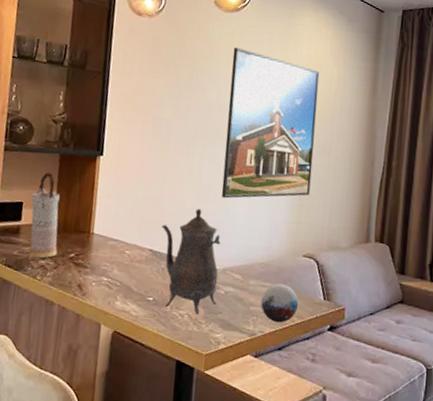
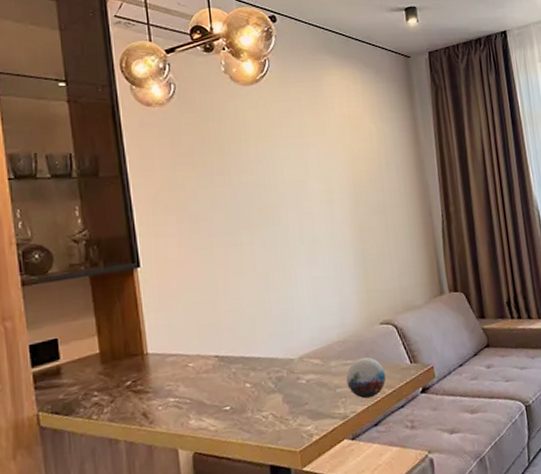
vase: present [29,172,60,258] -> none [67,298,111,397]
teapot: present [161,208,221,315] -> none [222,300,301,413]
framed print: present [221,48,320,199] -> none [261,121,374,284]

